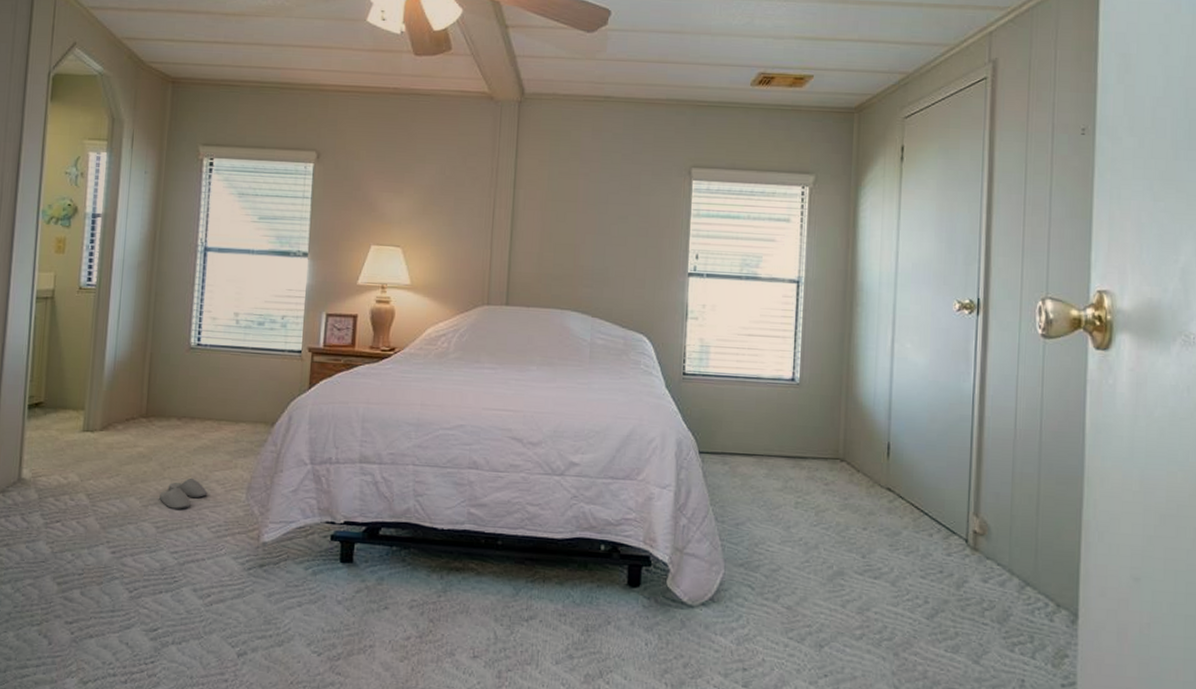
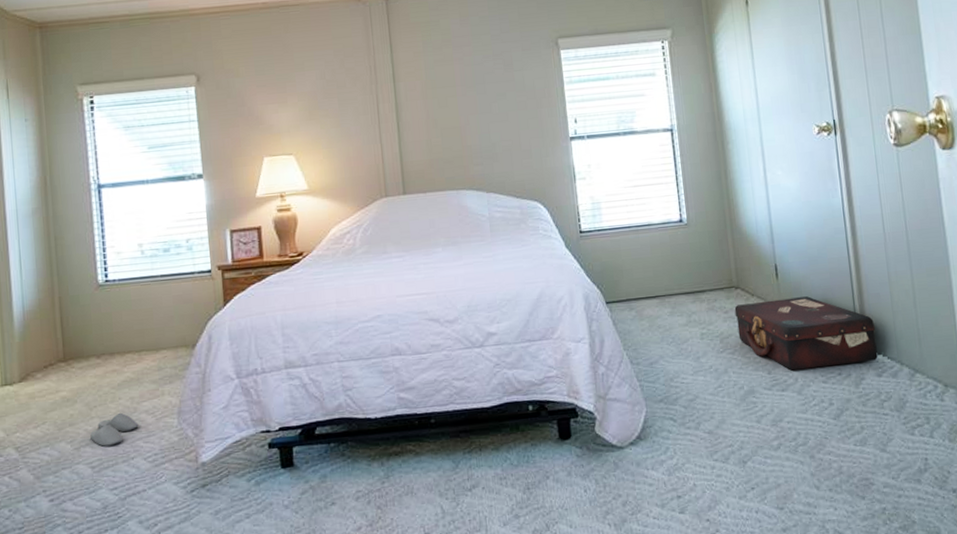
suitcase: none [836,479,989,564] -> present [734,296,878,371]

